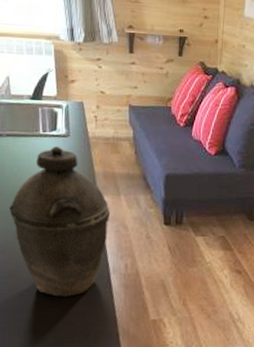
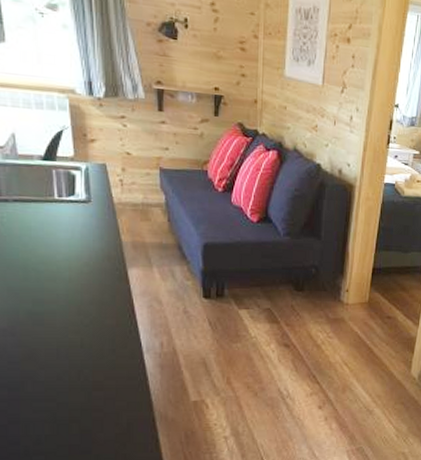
kettle: present [9,146,110,297] -> none [19,212,141,382]

